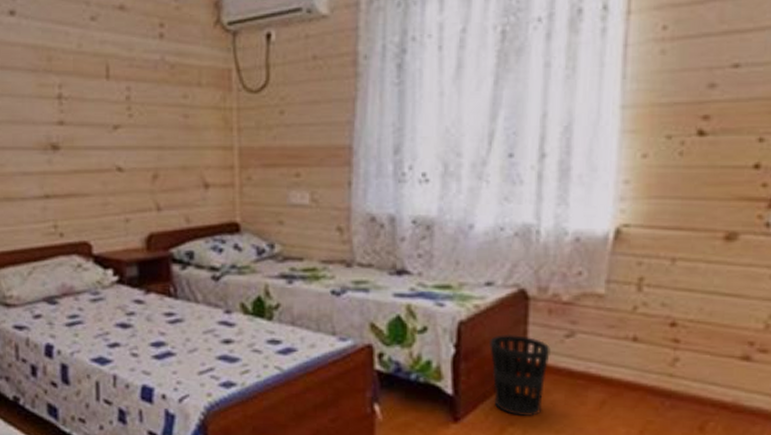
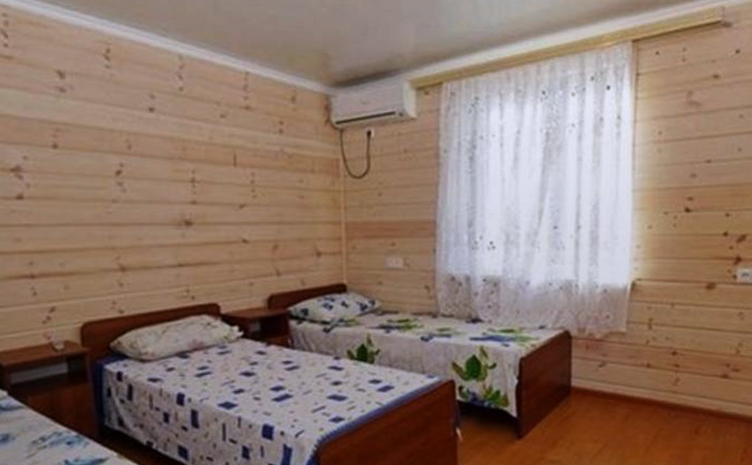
wastebasket: present [488,333,550,417] -> none [543,366,588,431]

